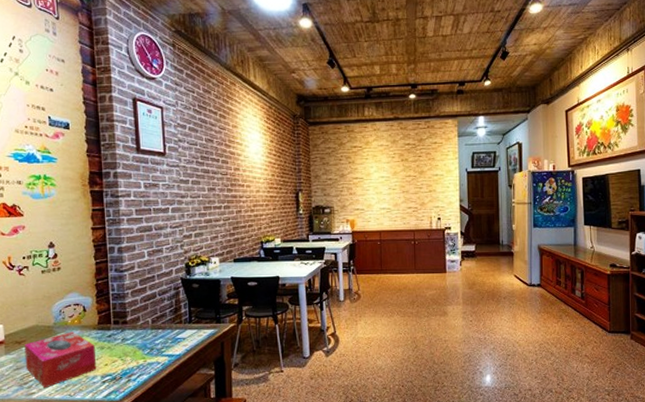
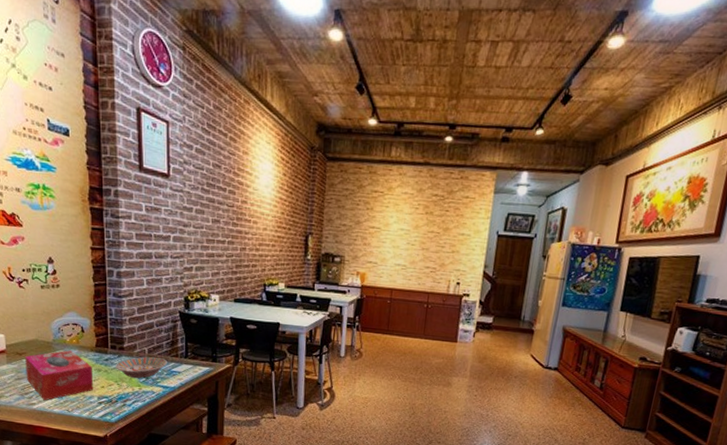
bowl: none [119,327,171,351] -> present [116,356,167,379]

